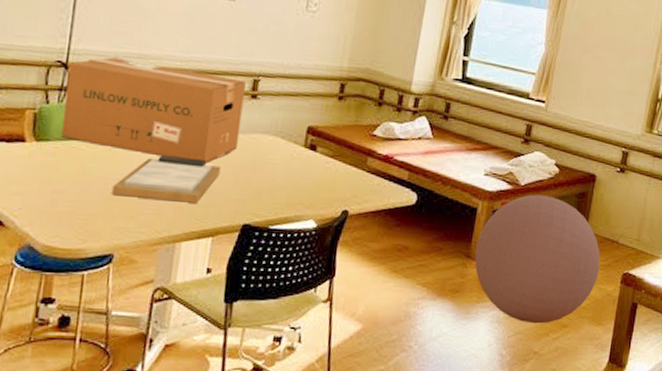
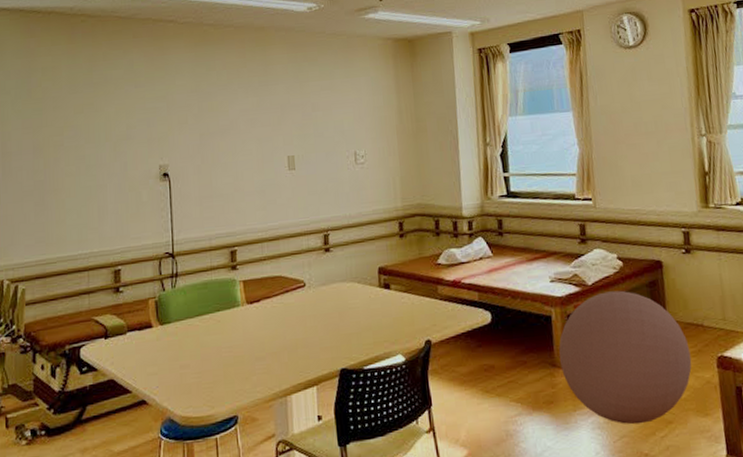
box: present [60,57,246,164] -> none [175,237,322,320]
clipboard: present [111,155,221,203] -> none [226,315,312,362]

